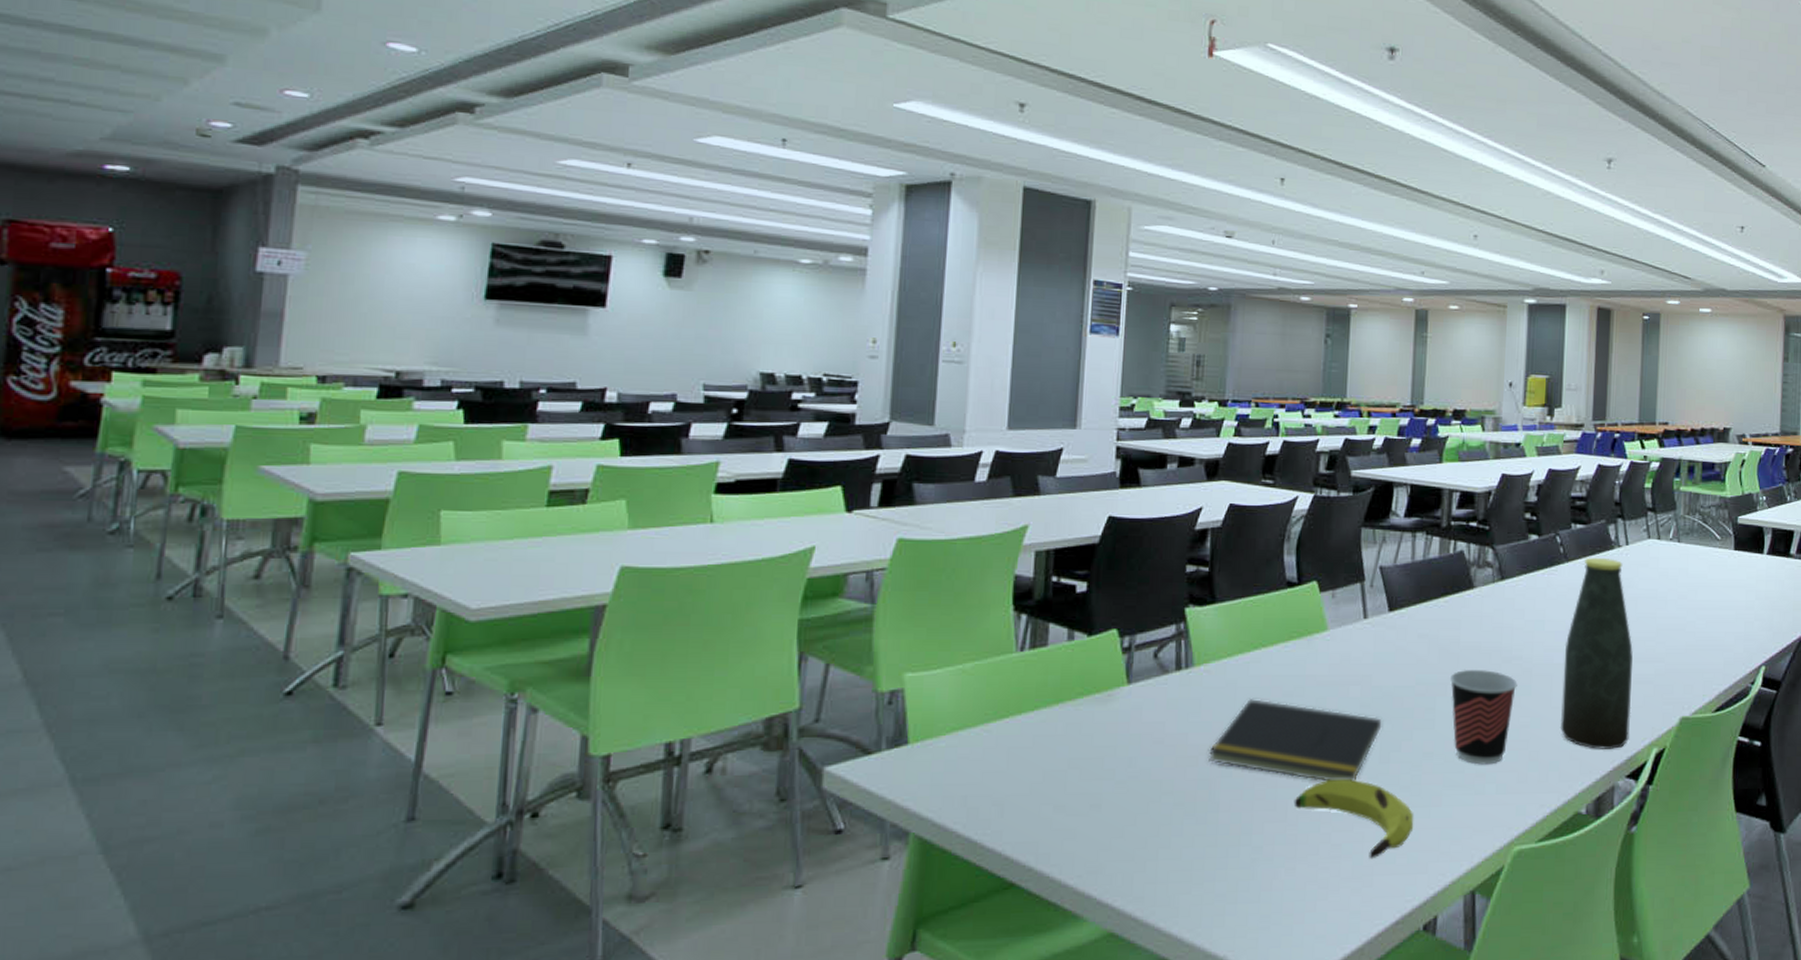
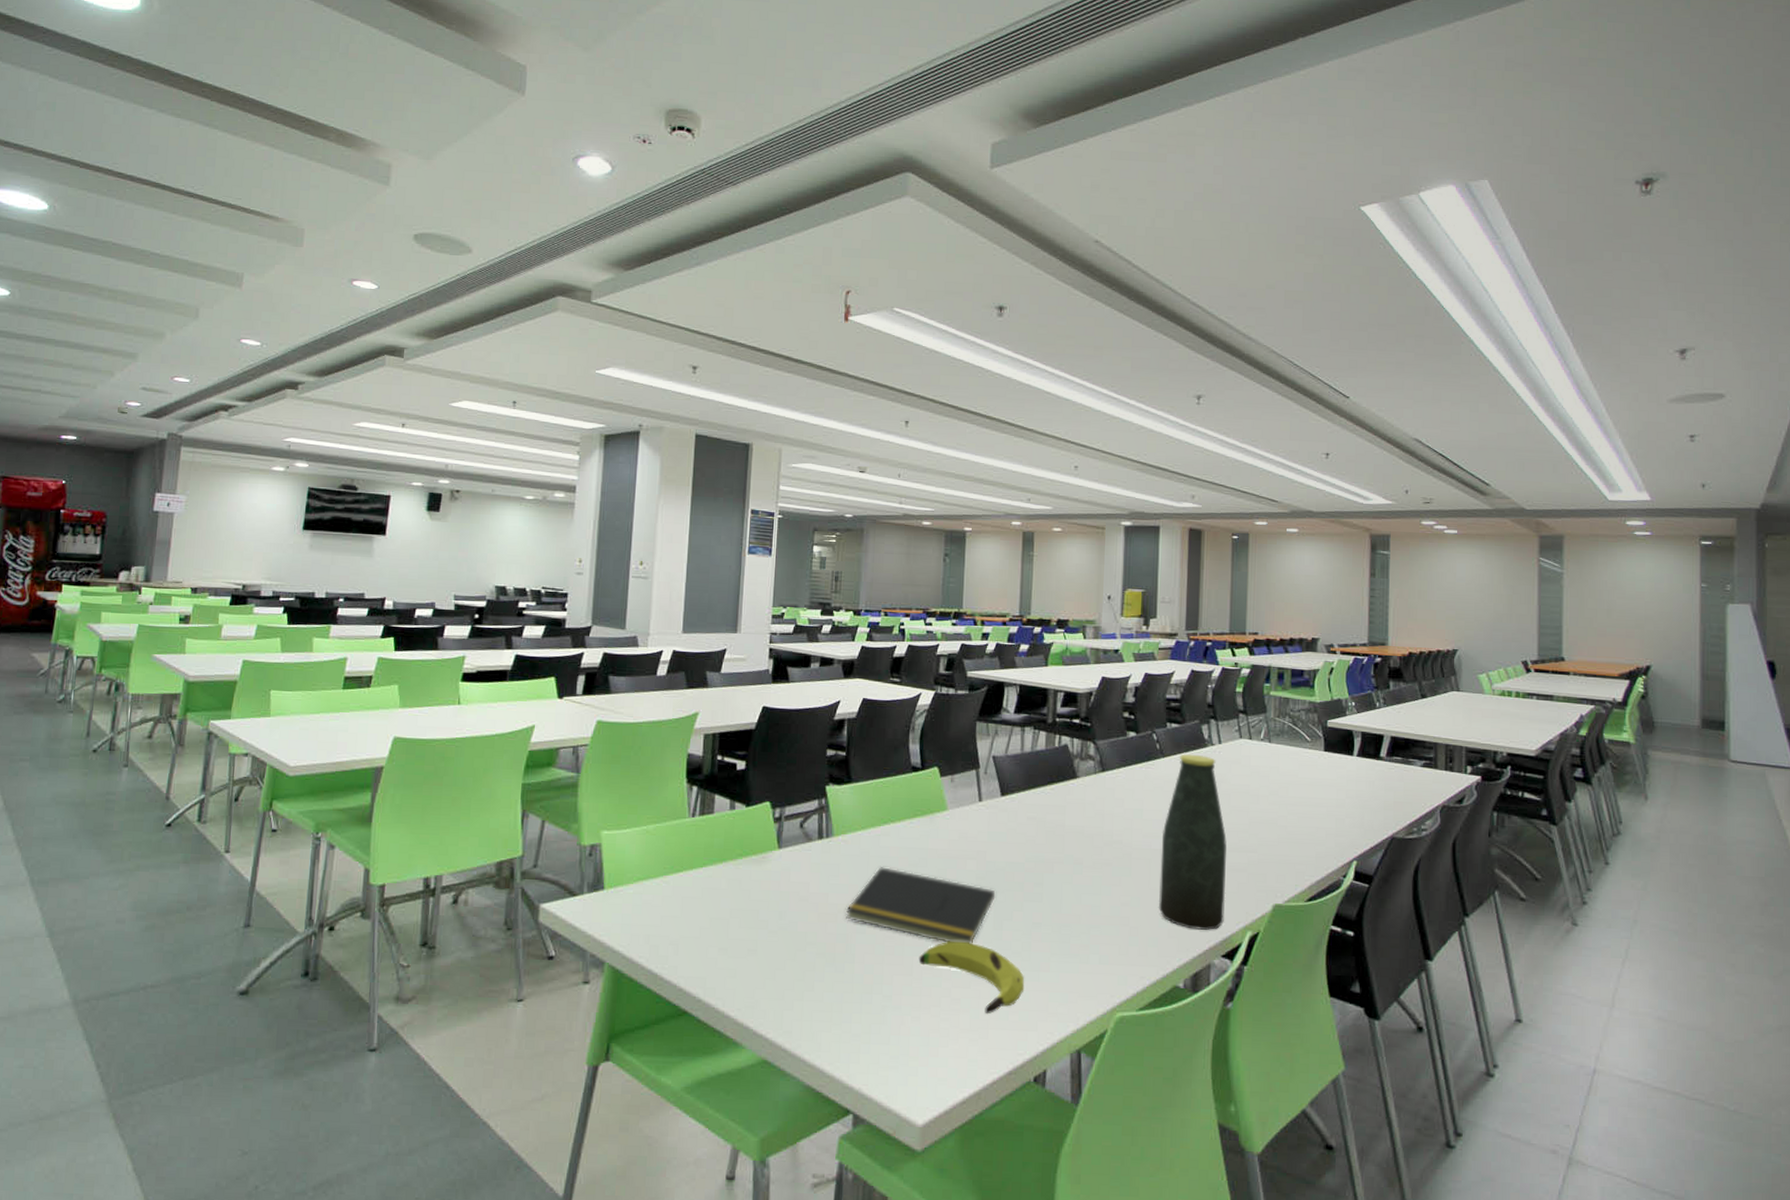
cup: present [1450,670,1518,765] -> none [1057,851,1118,937]

